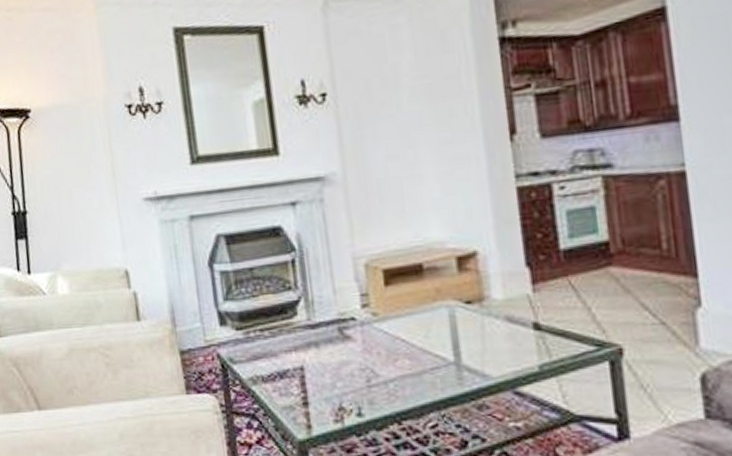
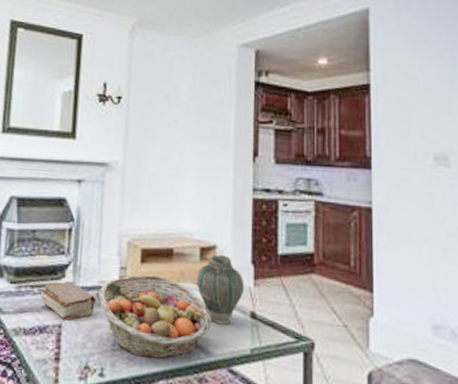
book: none [273,318,339,361] -> present [41,280,96,320]
fruit basket: none [340,296,484,390] -> present [99,274,212,359]
vase: none [457,261,522,342] -> present [197,254,245,325]

